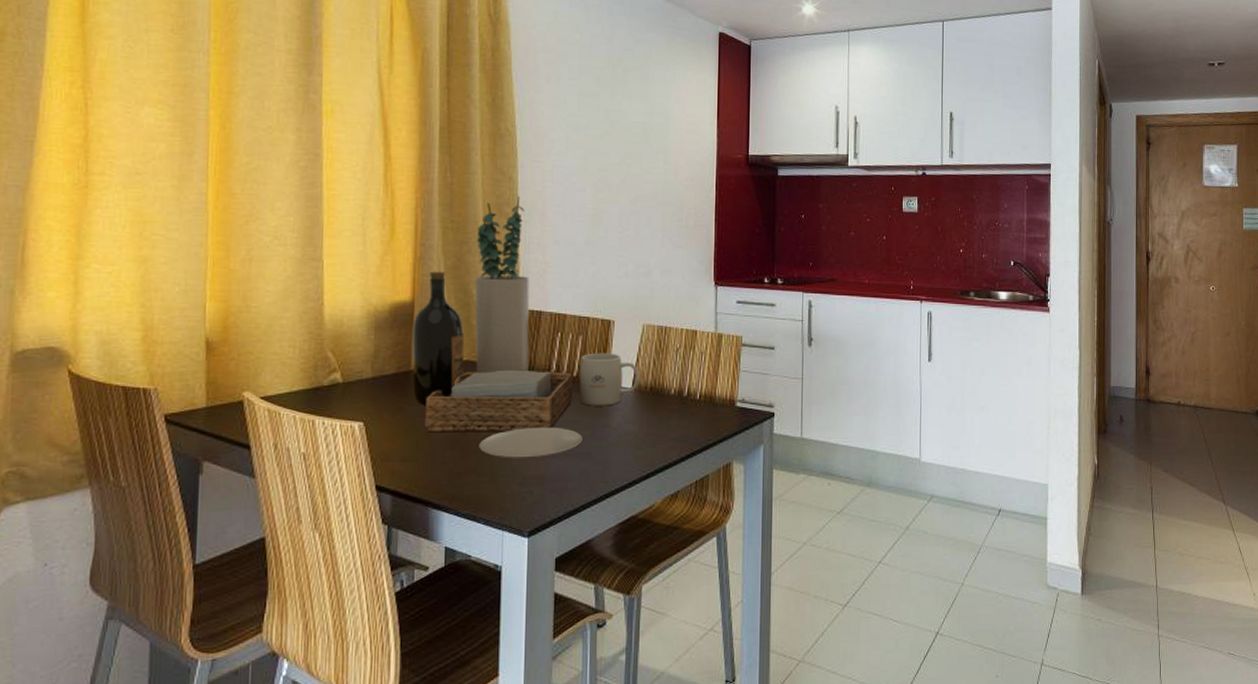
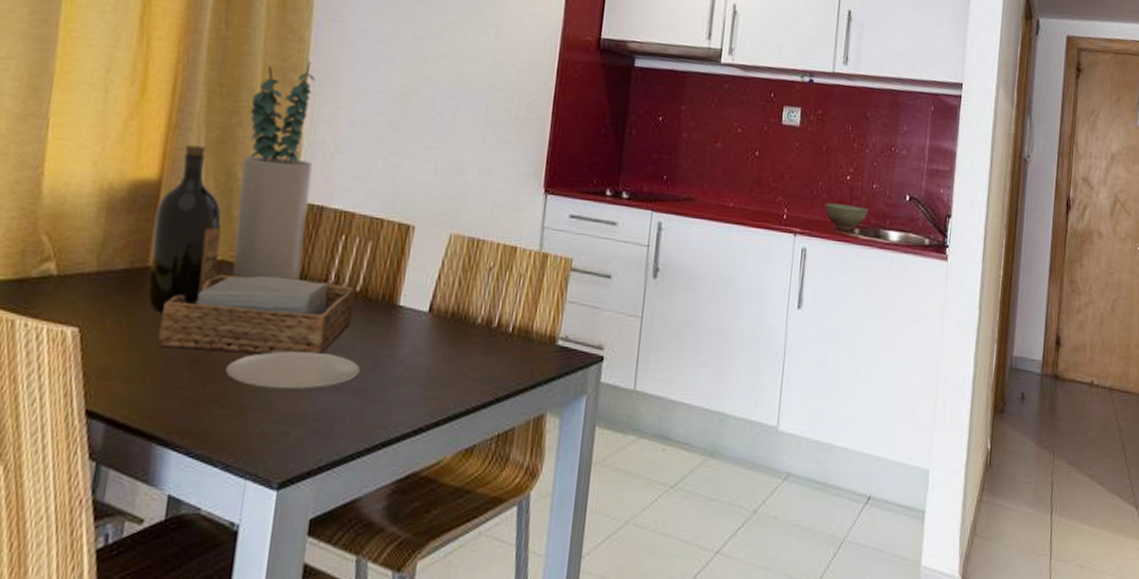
mug: present [579,353,639,406] -> none [361,264,440,332]
bowl: none [944,273,980,294] -> present [824,203,869,231]

